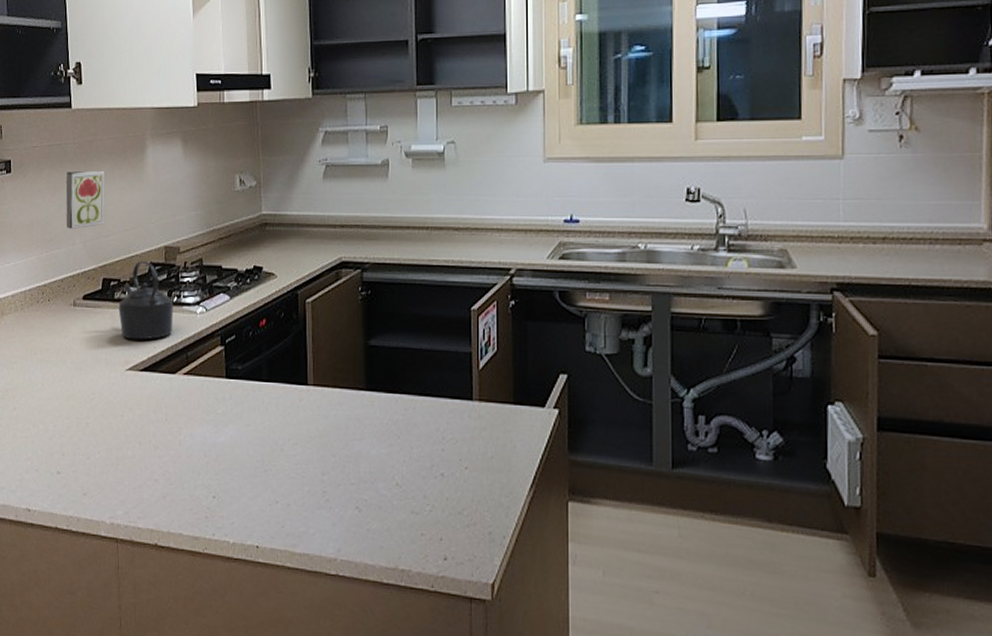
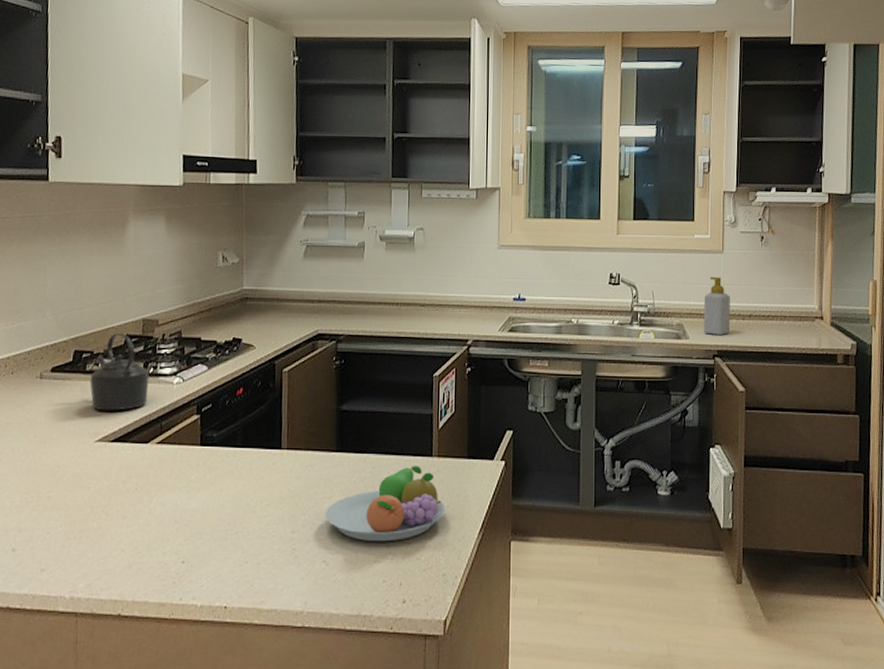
decorative tile: present [65,171,105,229] -> none [36,244,82,301]
fruit bowl: none [355,409,490,492] -> present [325,466,446,542]
soap bottle: none [816,189,855,263] -> present [704,277,730,335]

